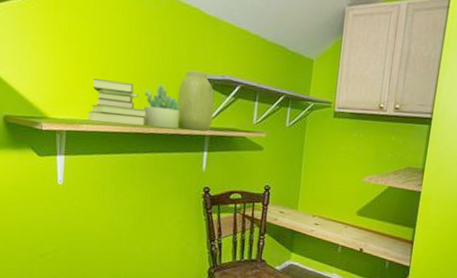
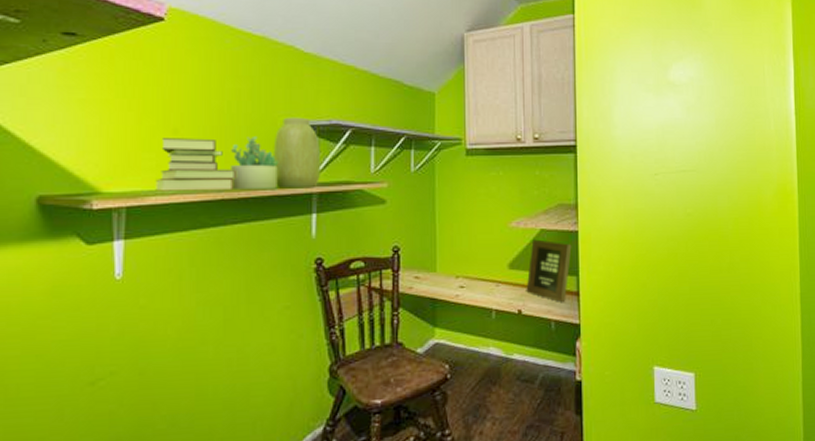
picture frame: none [369,194,414,247] -> present [526,239,572,302]

